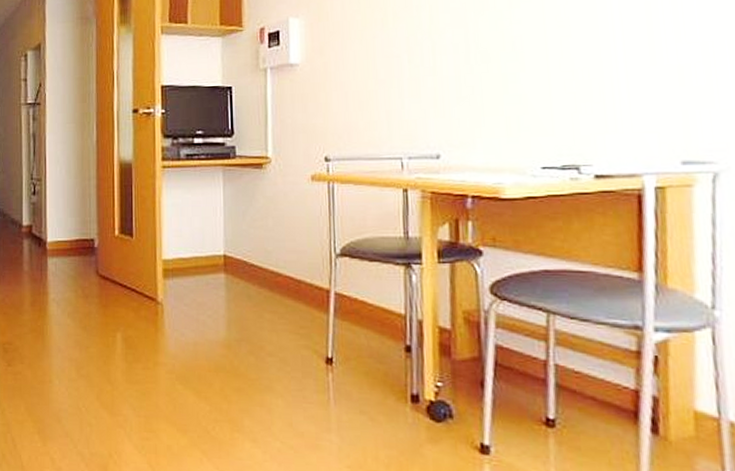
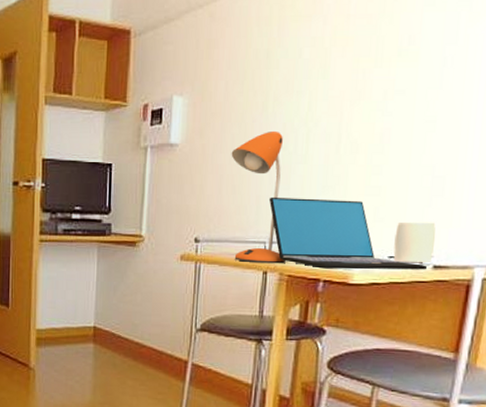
desk lamp: none [354,45,426,181] -> present [231,130,286,264]
laptop: none [400,110,589,184] -> present [268,196,428,270]
mug: none [545,128,593,174] -> present [393,221,436,264]

